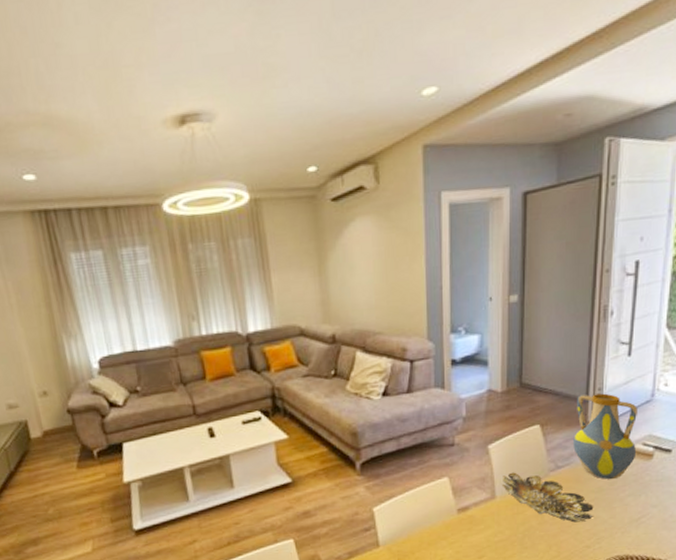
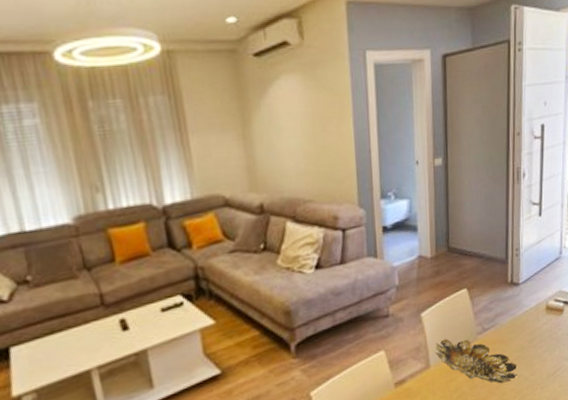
vase: present [573,393,637,480] -> none [497,253,550,338]

